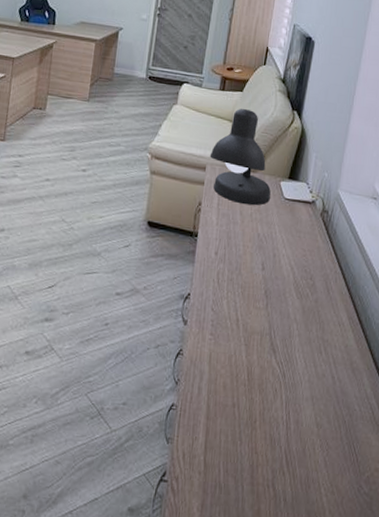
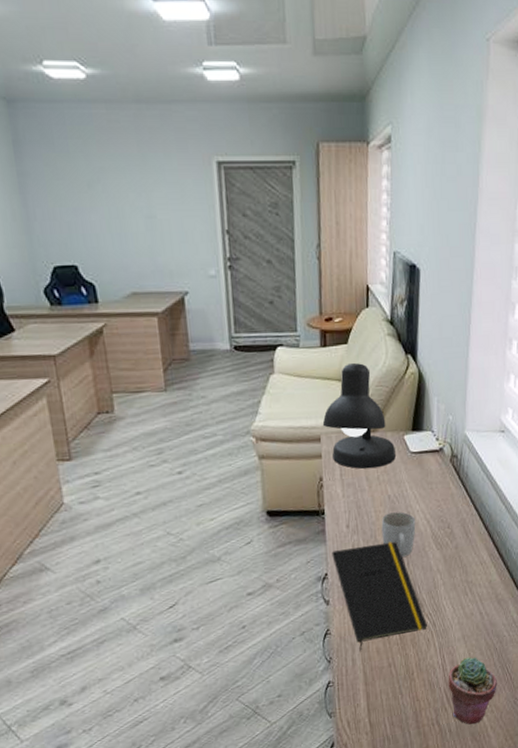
notepad: none [197,273,277,381] -> present [332,541,427,651]
mug: none [245,250,280,297] -> present [381,511,416,557]
potted succulent: none [289,421,342,502] -> present [448,657,497,725]

